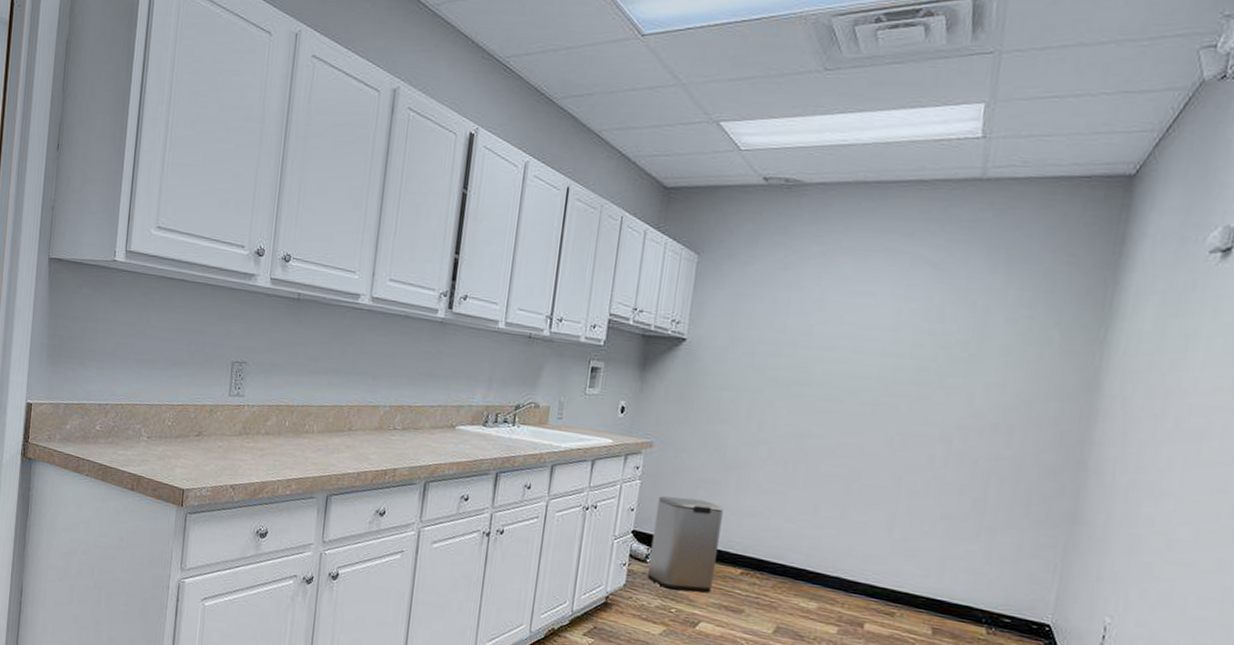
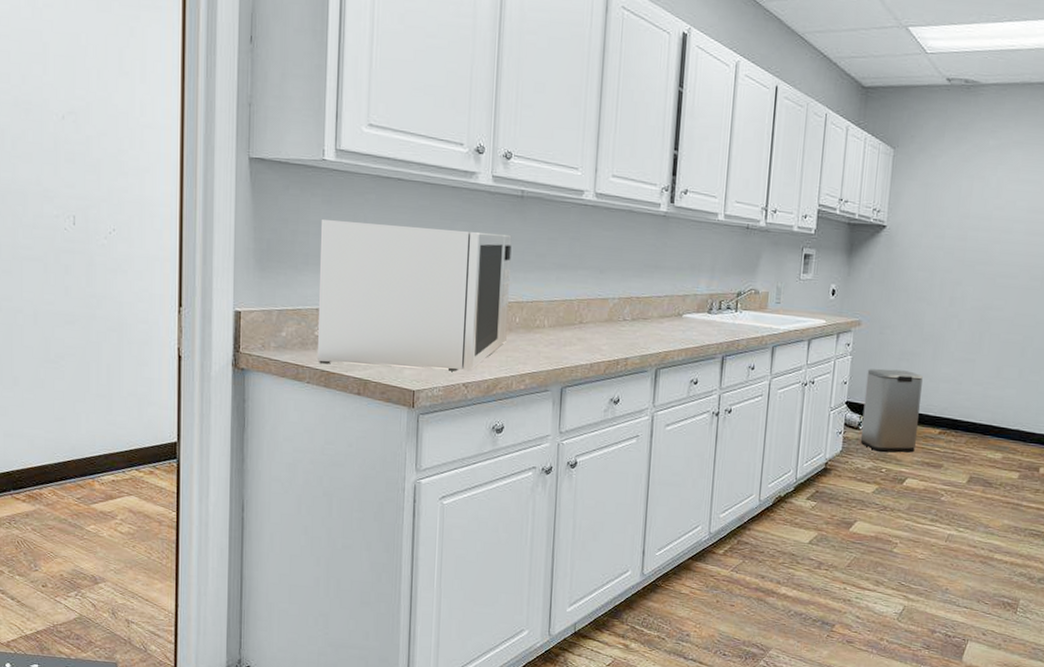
microwave: none [97,317,286,473] -> present [318,218,512,372]

